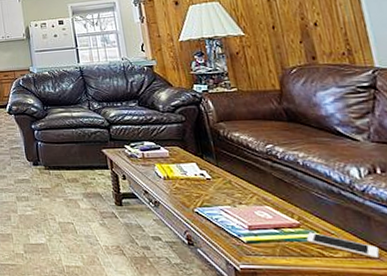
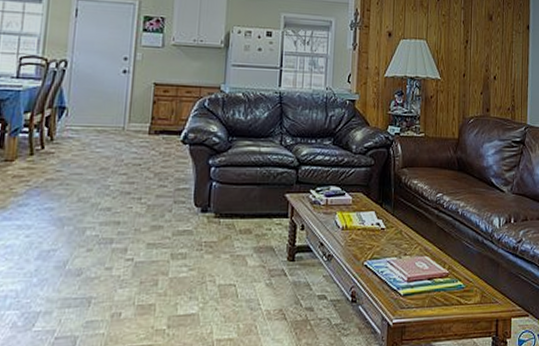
cell phone: present [306,232,380,259] -> none [450,280,499,303]

